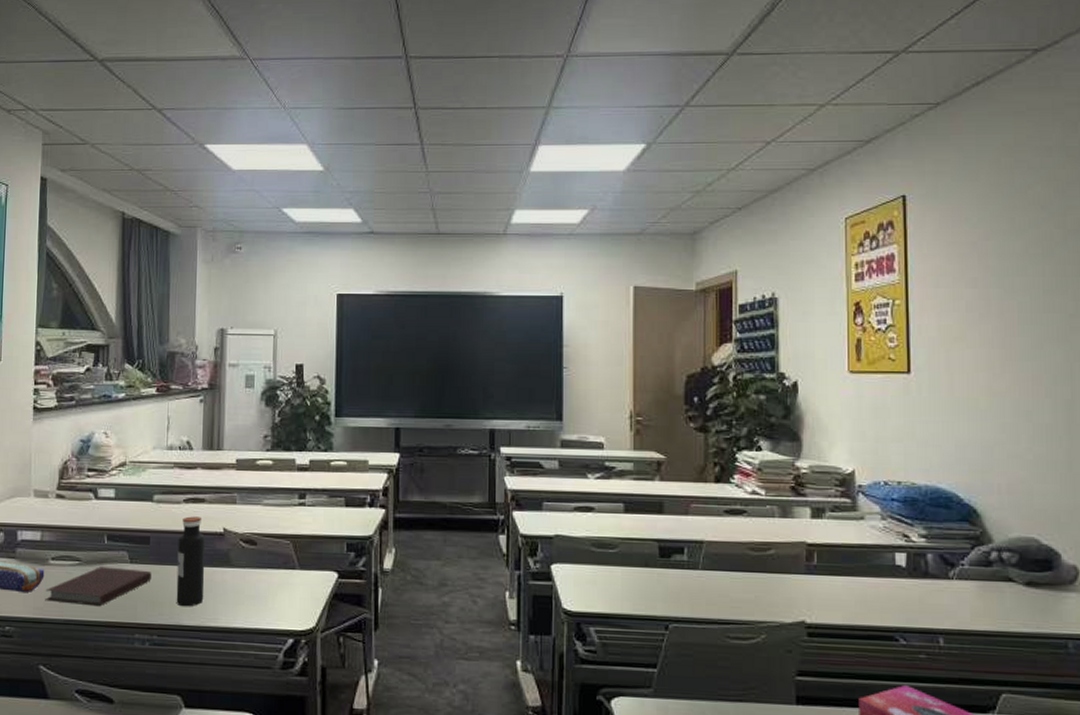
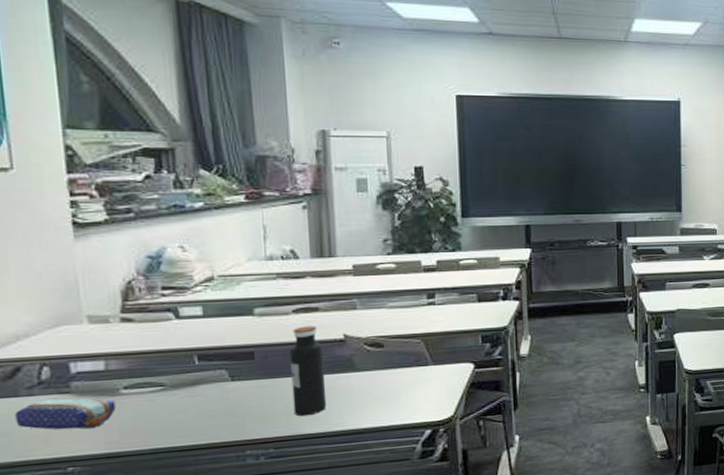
notebook: present [45,566,152,607] -> none [119,386,261,434]

